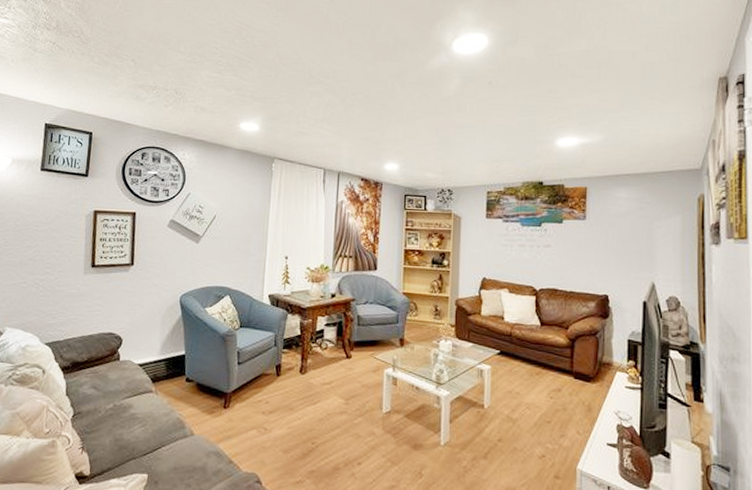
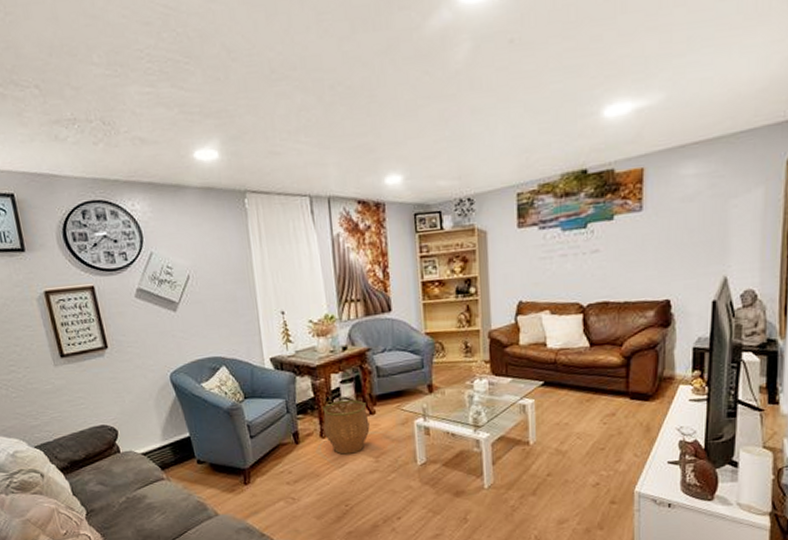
basket: none [303,341,345,393] -> present [322,399,370,455]

